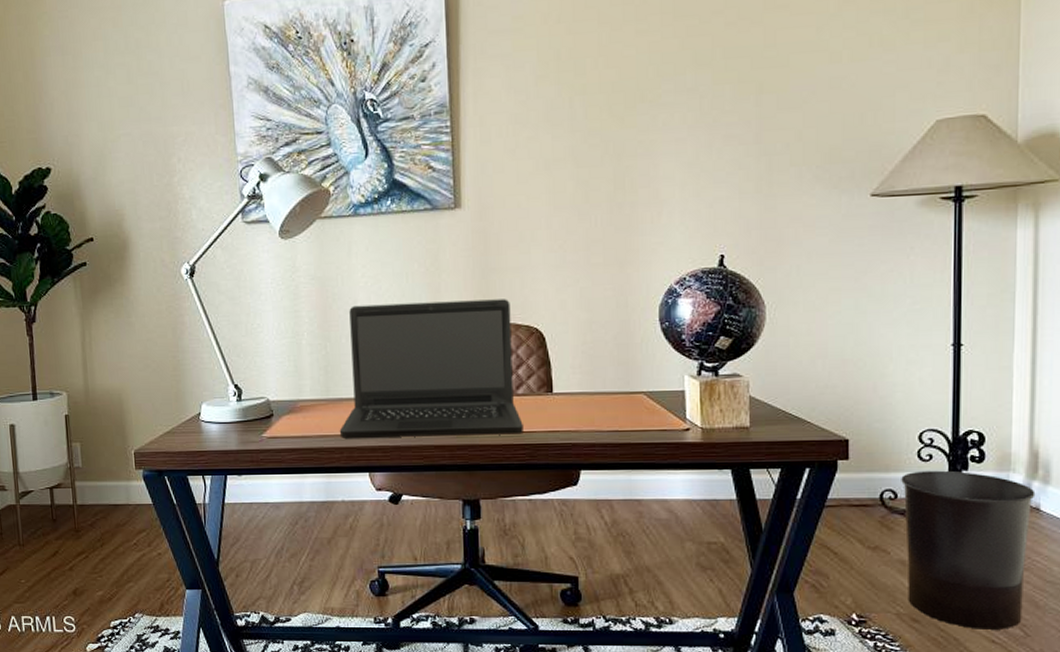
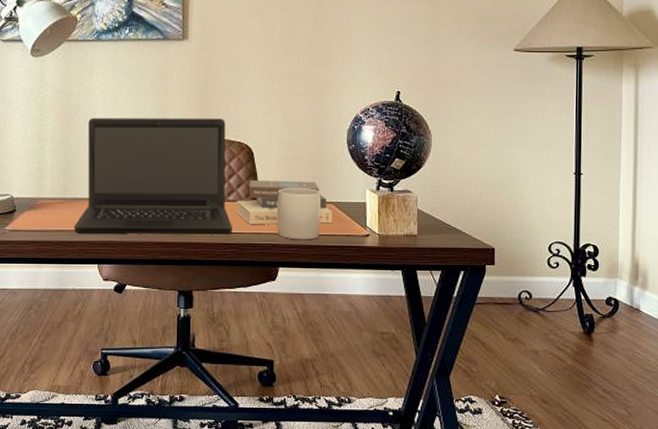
books: none [526,368,644,421] -> present [236,180,332,224]
mug: none [575,375,630,438] -> present [276,187,322,240]
waste bin: present [901,470,1036,630] -> none [535,276,637,410]

